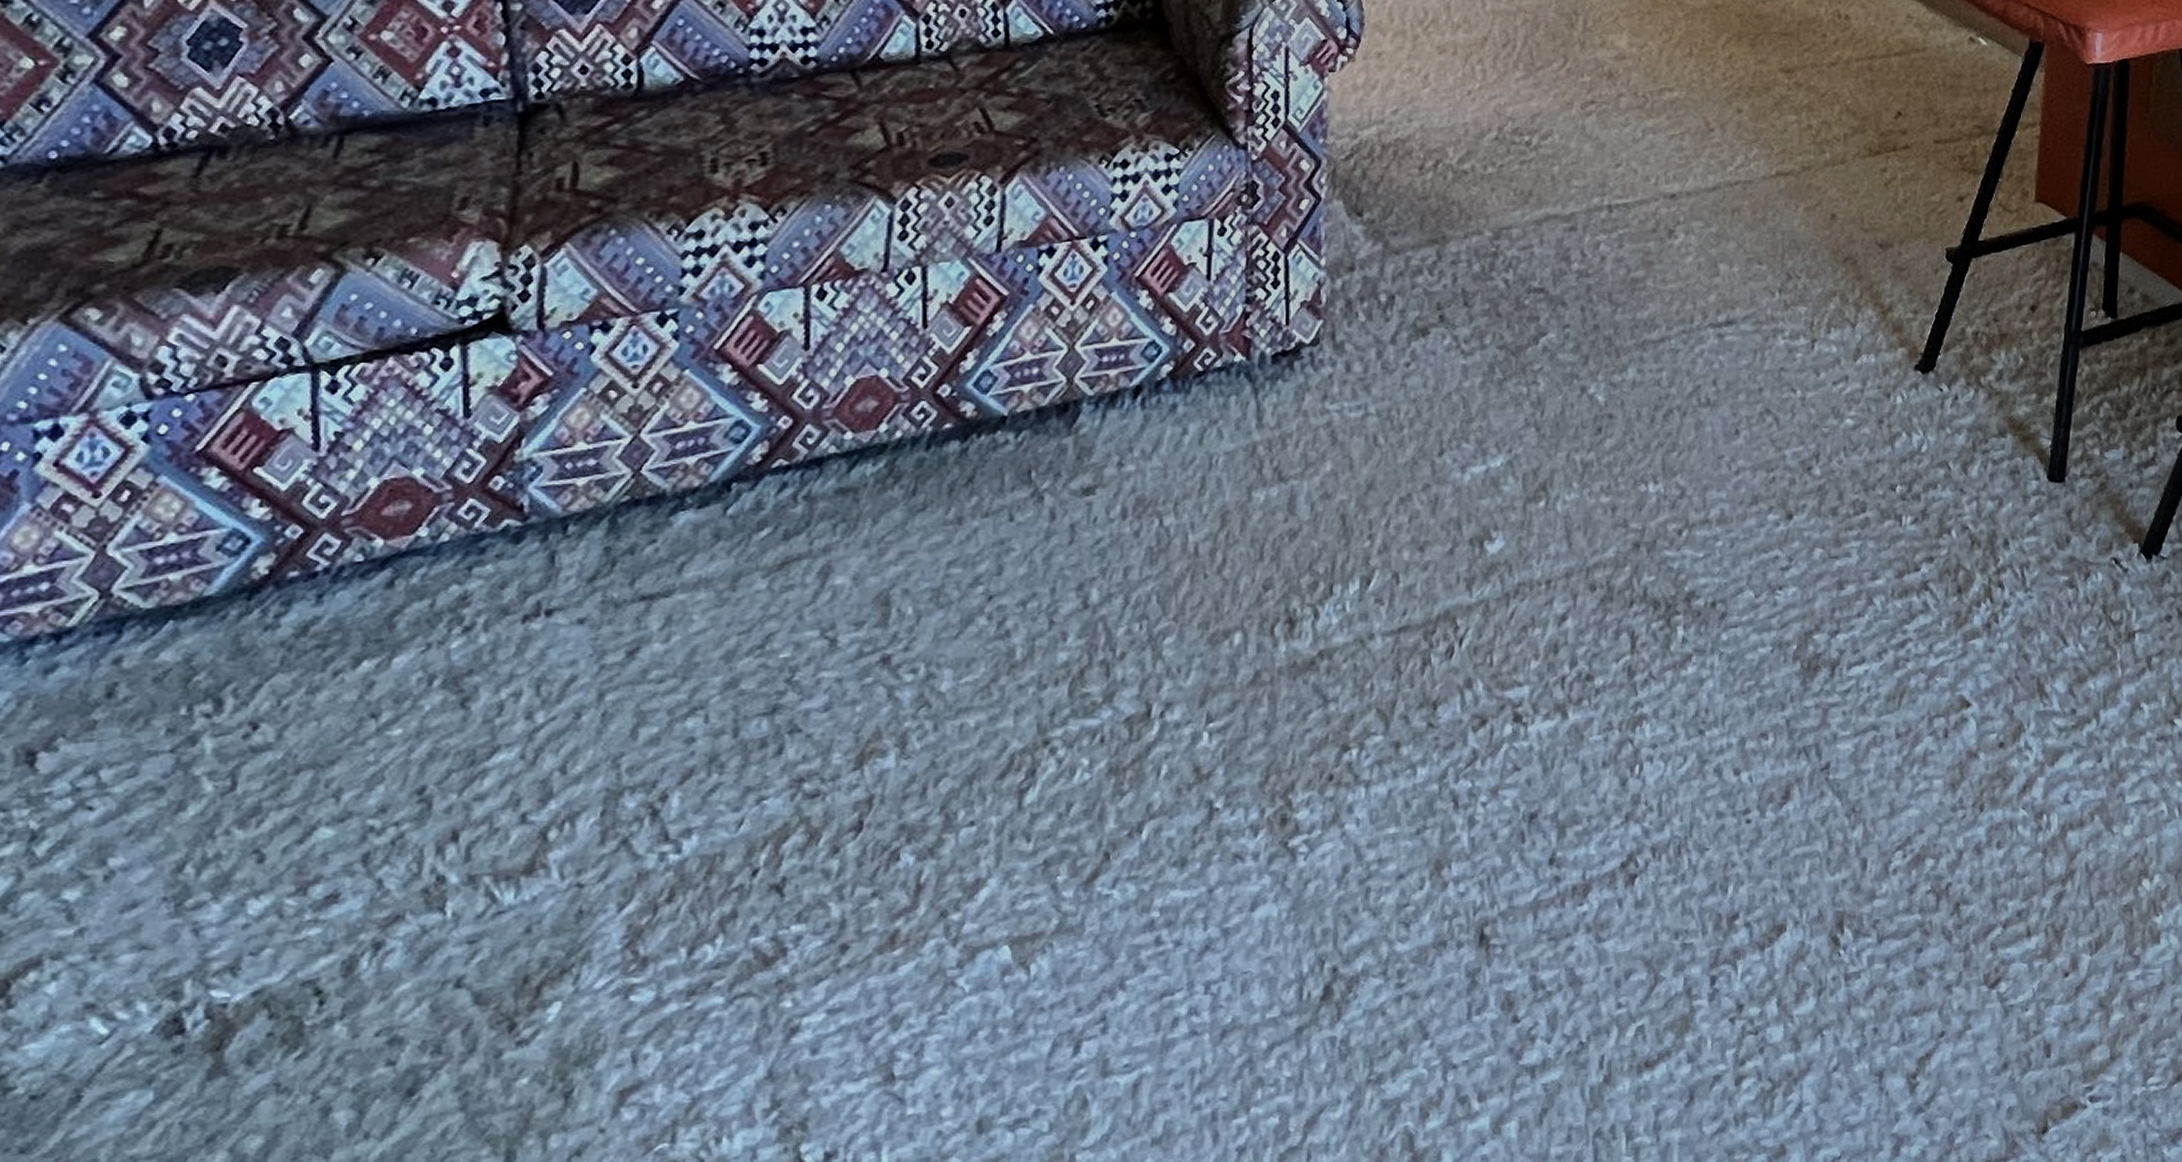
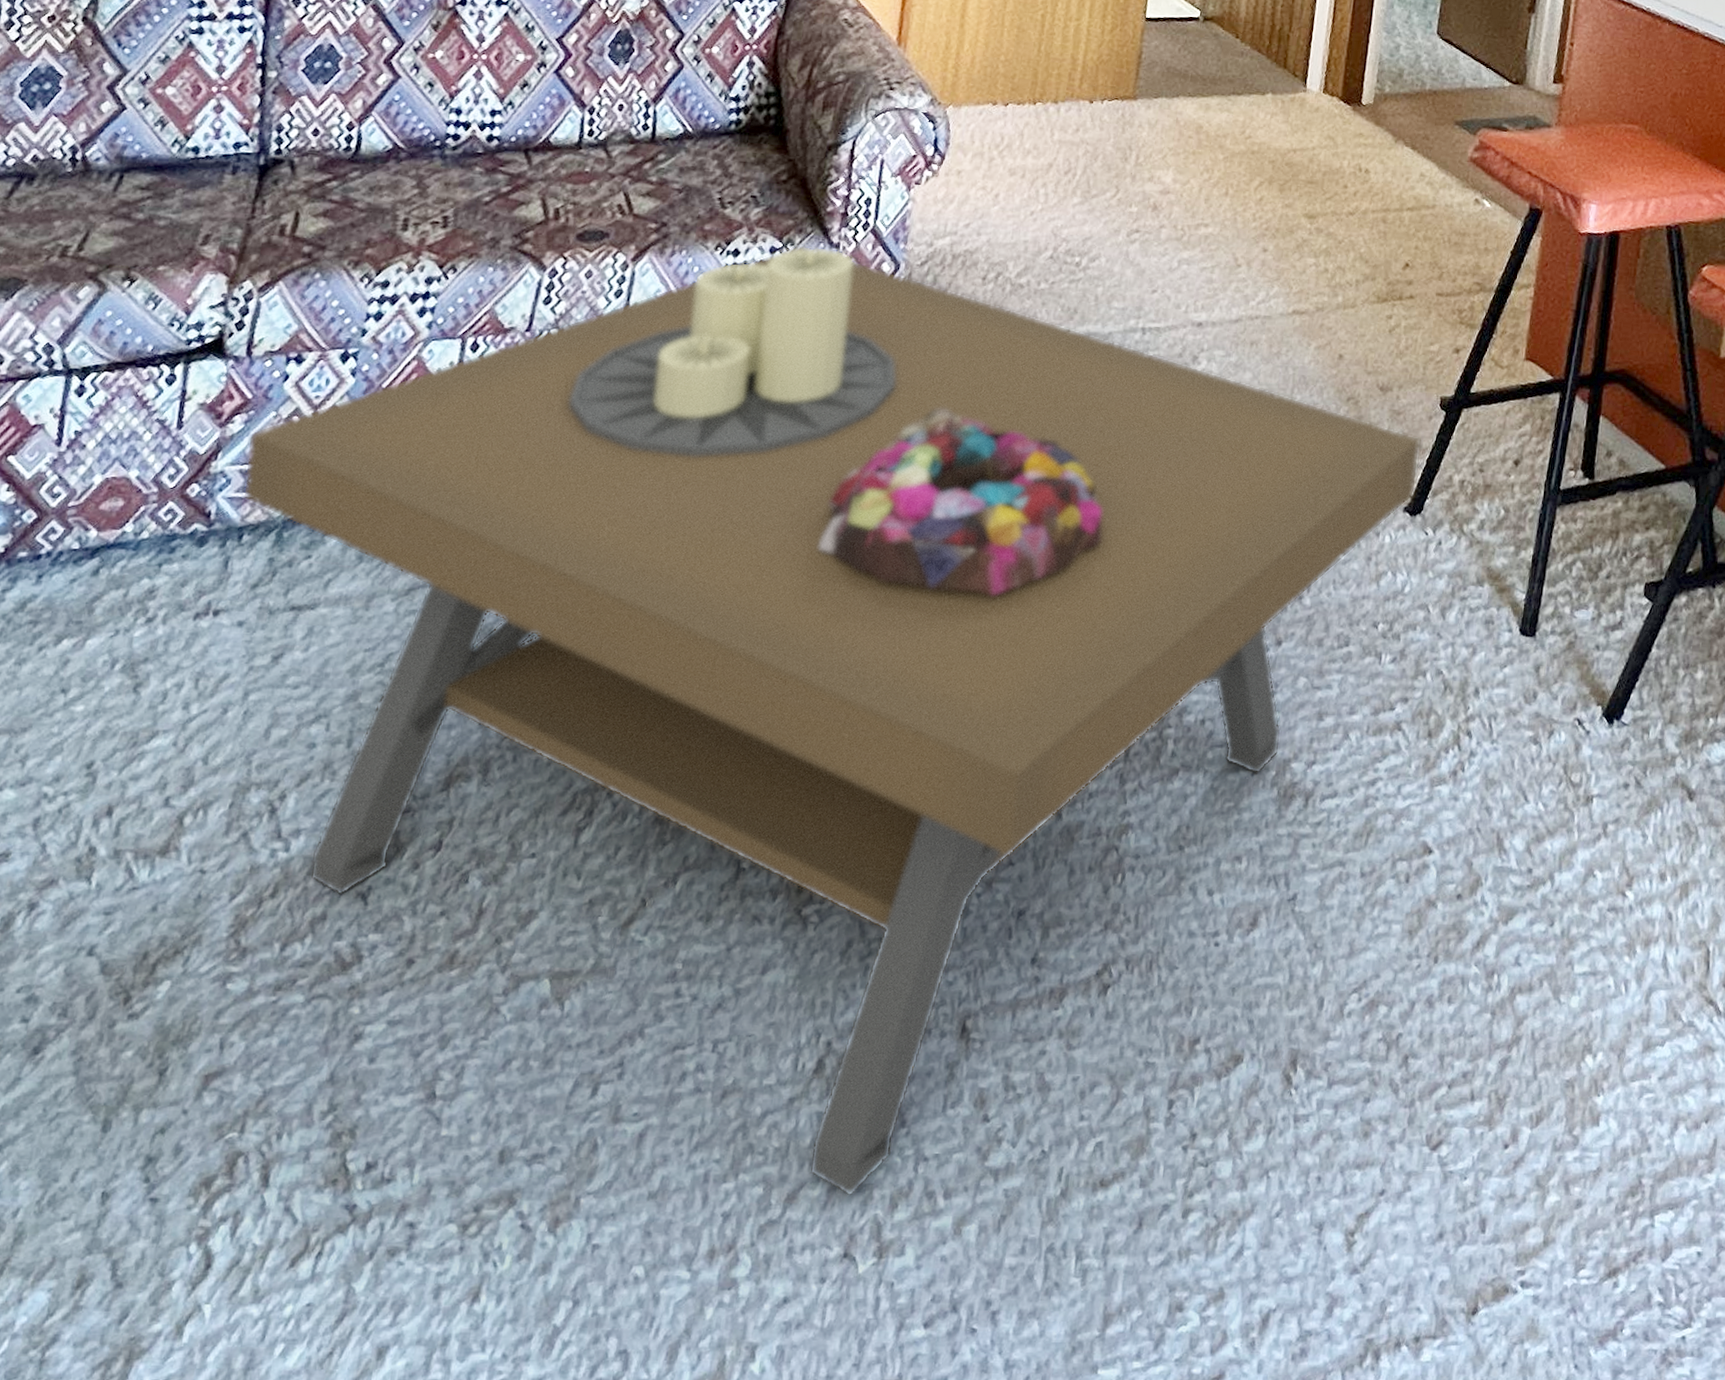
coffee table: none [556,148,1928,1114] -> present [242,244,1421,1196]
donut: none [1262,311,1584,501] -> present [819,408,1102,595]

